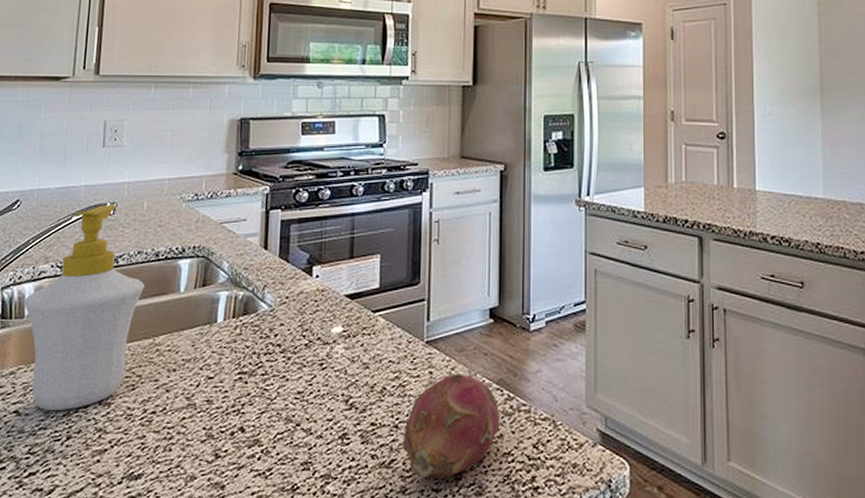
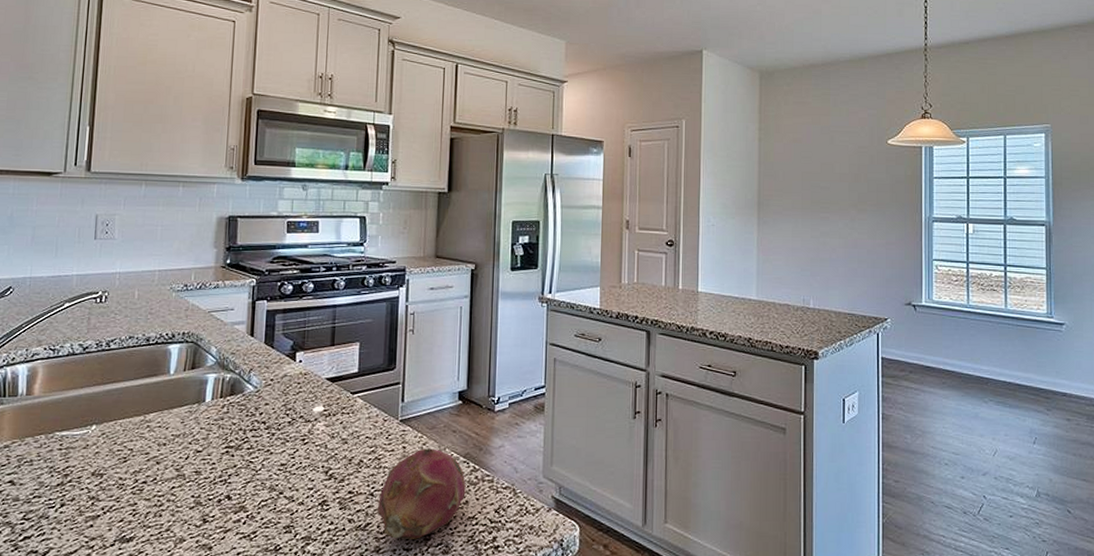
soap bottle: present [23,204,145,411] -> none [16,292,136,481]

